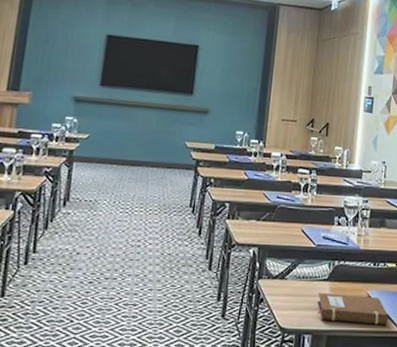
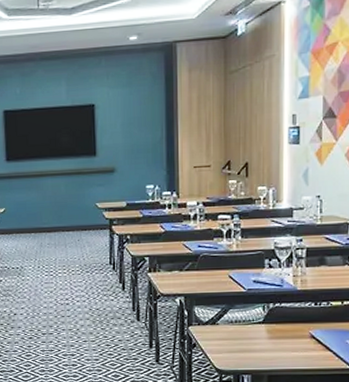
notebook: present [317,292,388,325] -> none [254,335,336,363]

